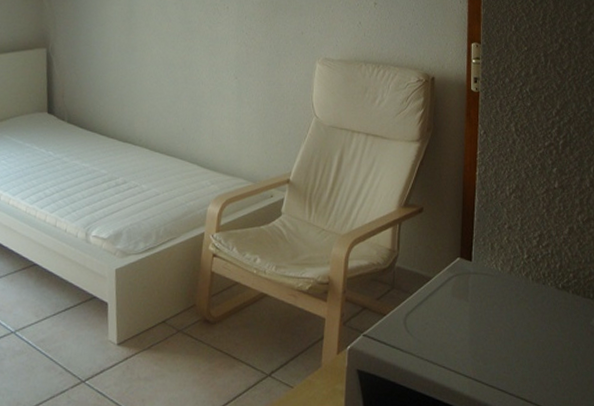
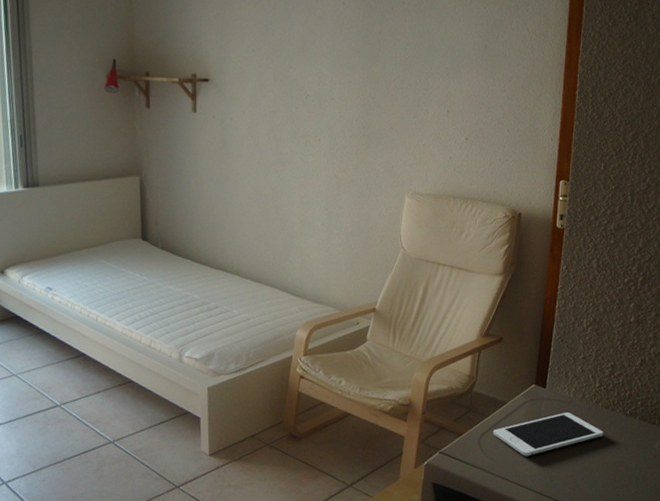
cell phone: none [419,288,537,337] -> present [493,412,604,457]

